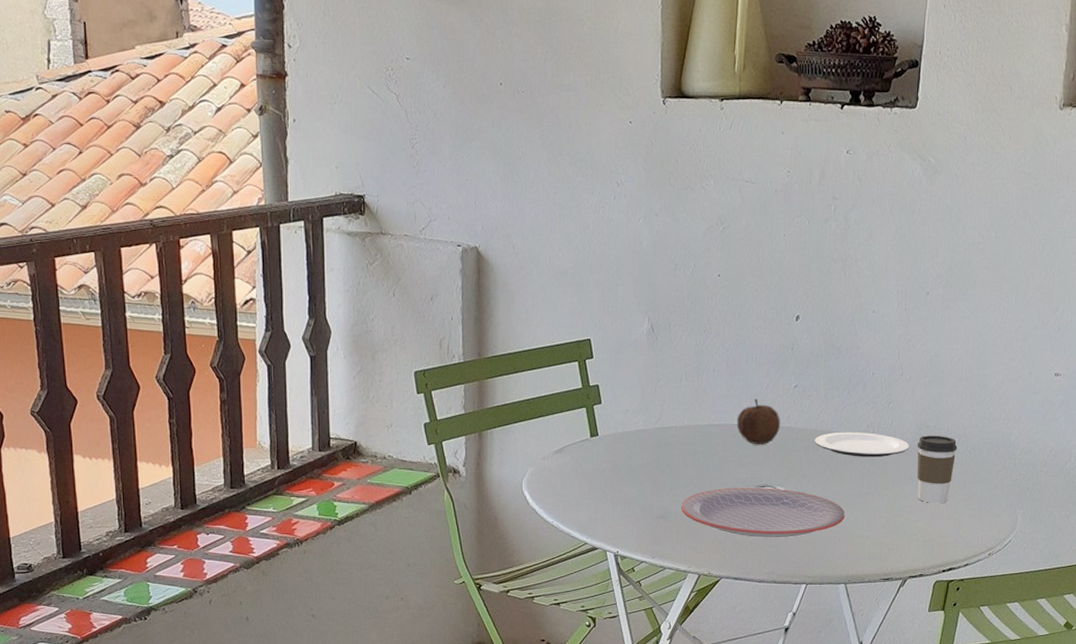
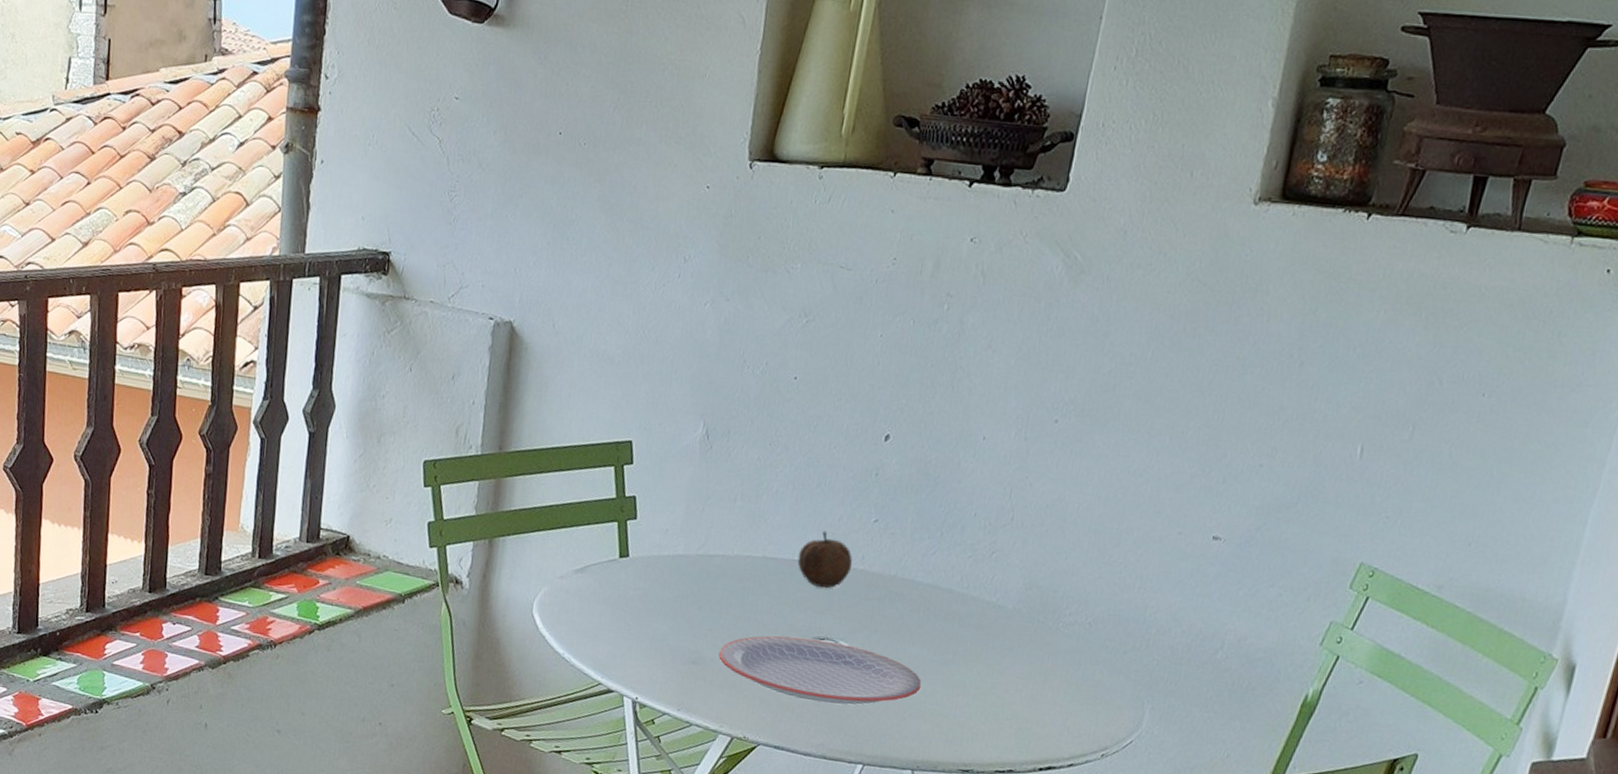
plate: present [815,432,910,458] -> none [892,582,1013,619]
coffee cup: present [917,435,957,503] -> none [1016,597,1075,684]

